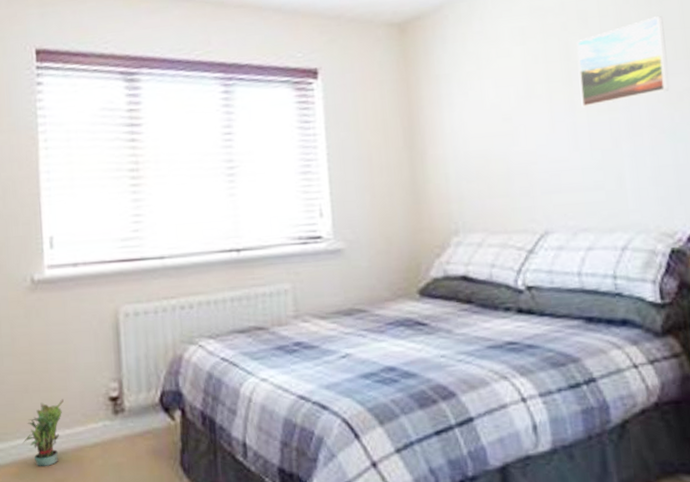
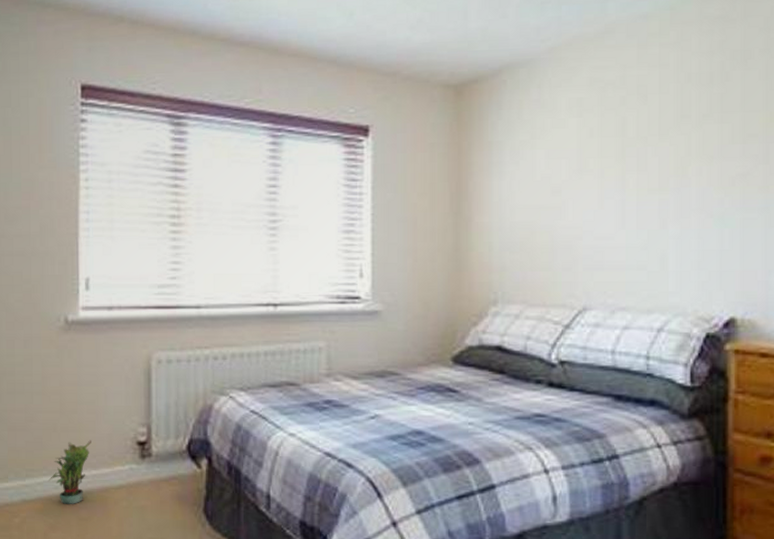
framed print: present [577,16,669,108] -> none [632,98,723,186]

